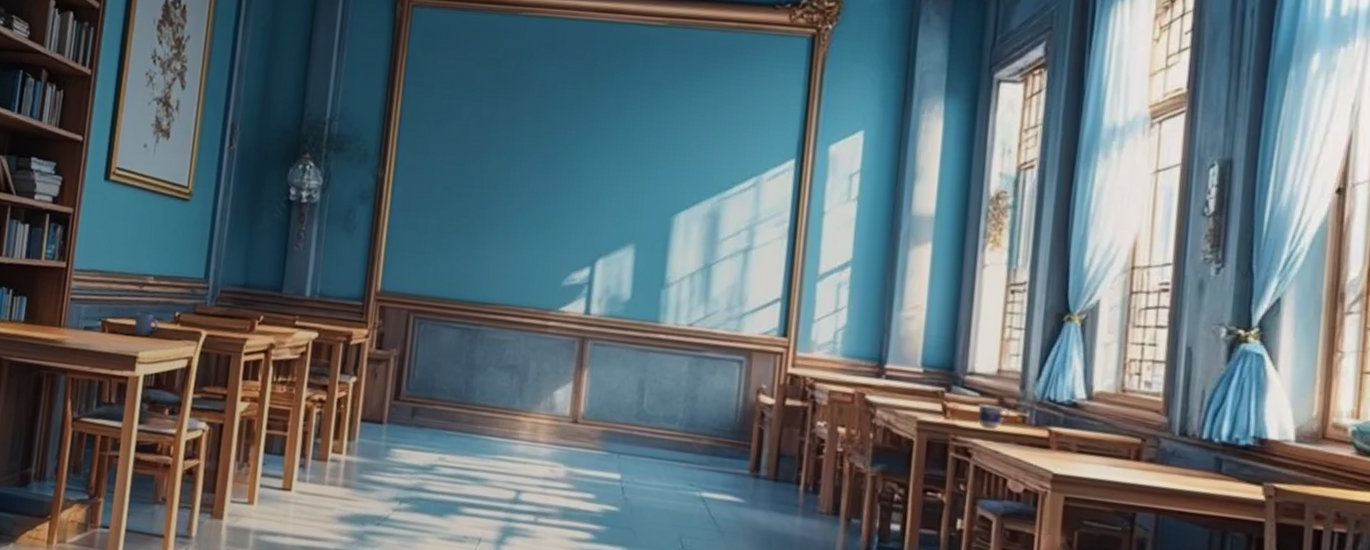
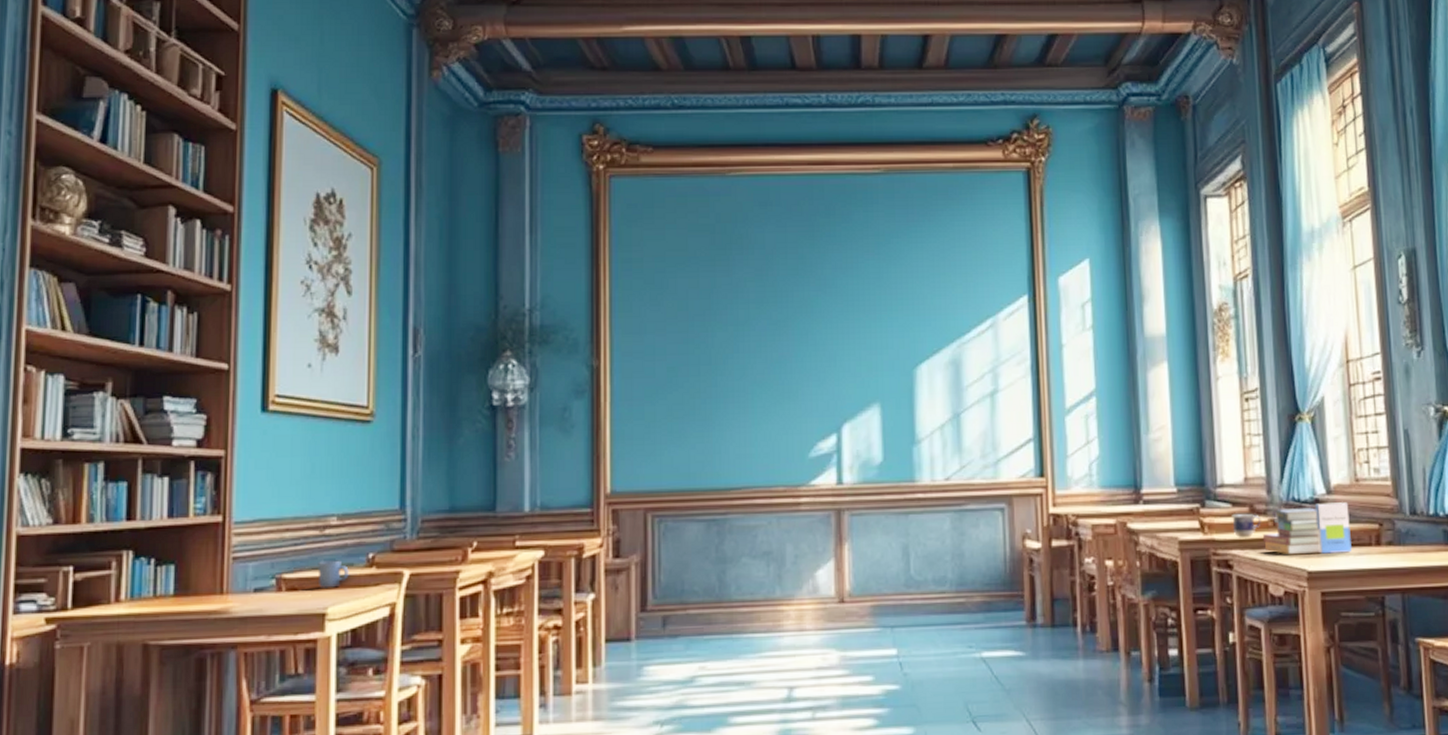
books: none [1008,406,1074,457] -> present [1262,508,1320,555]
book: none [1069,407,1110,463] -> present [1314,502,1352,554]

